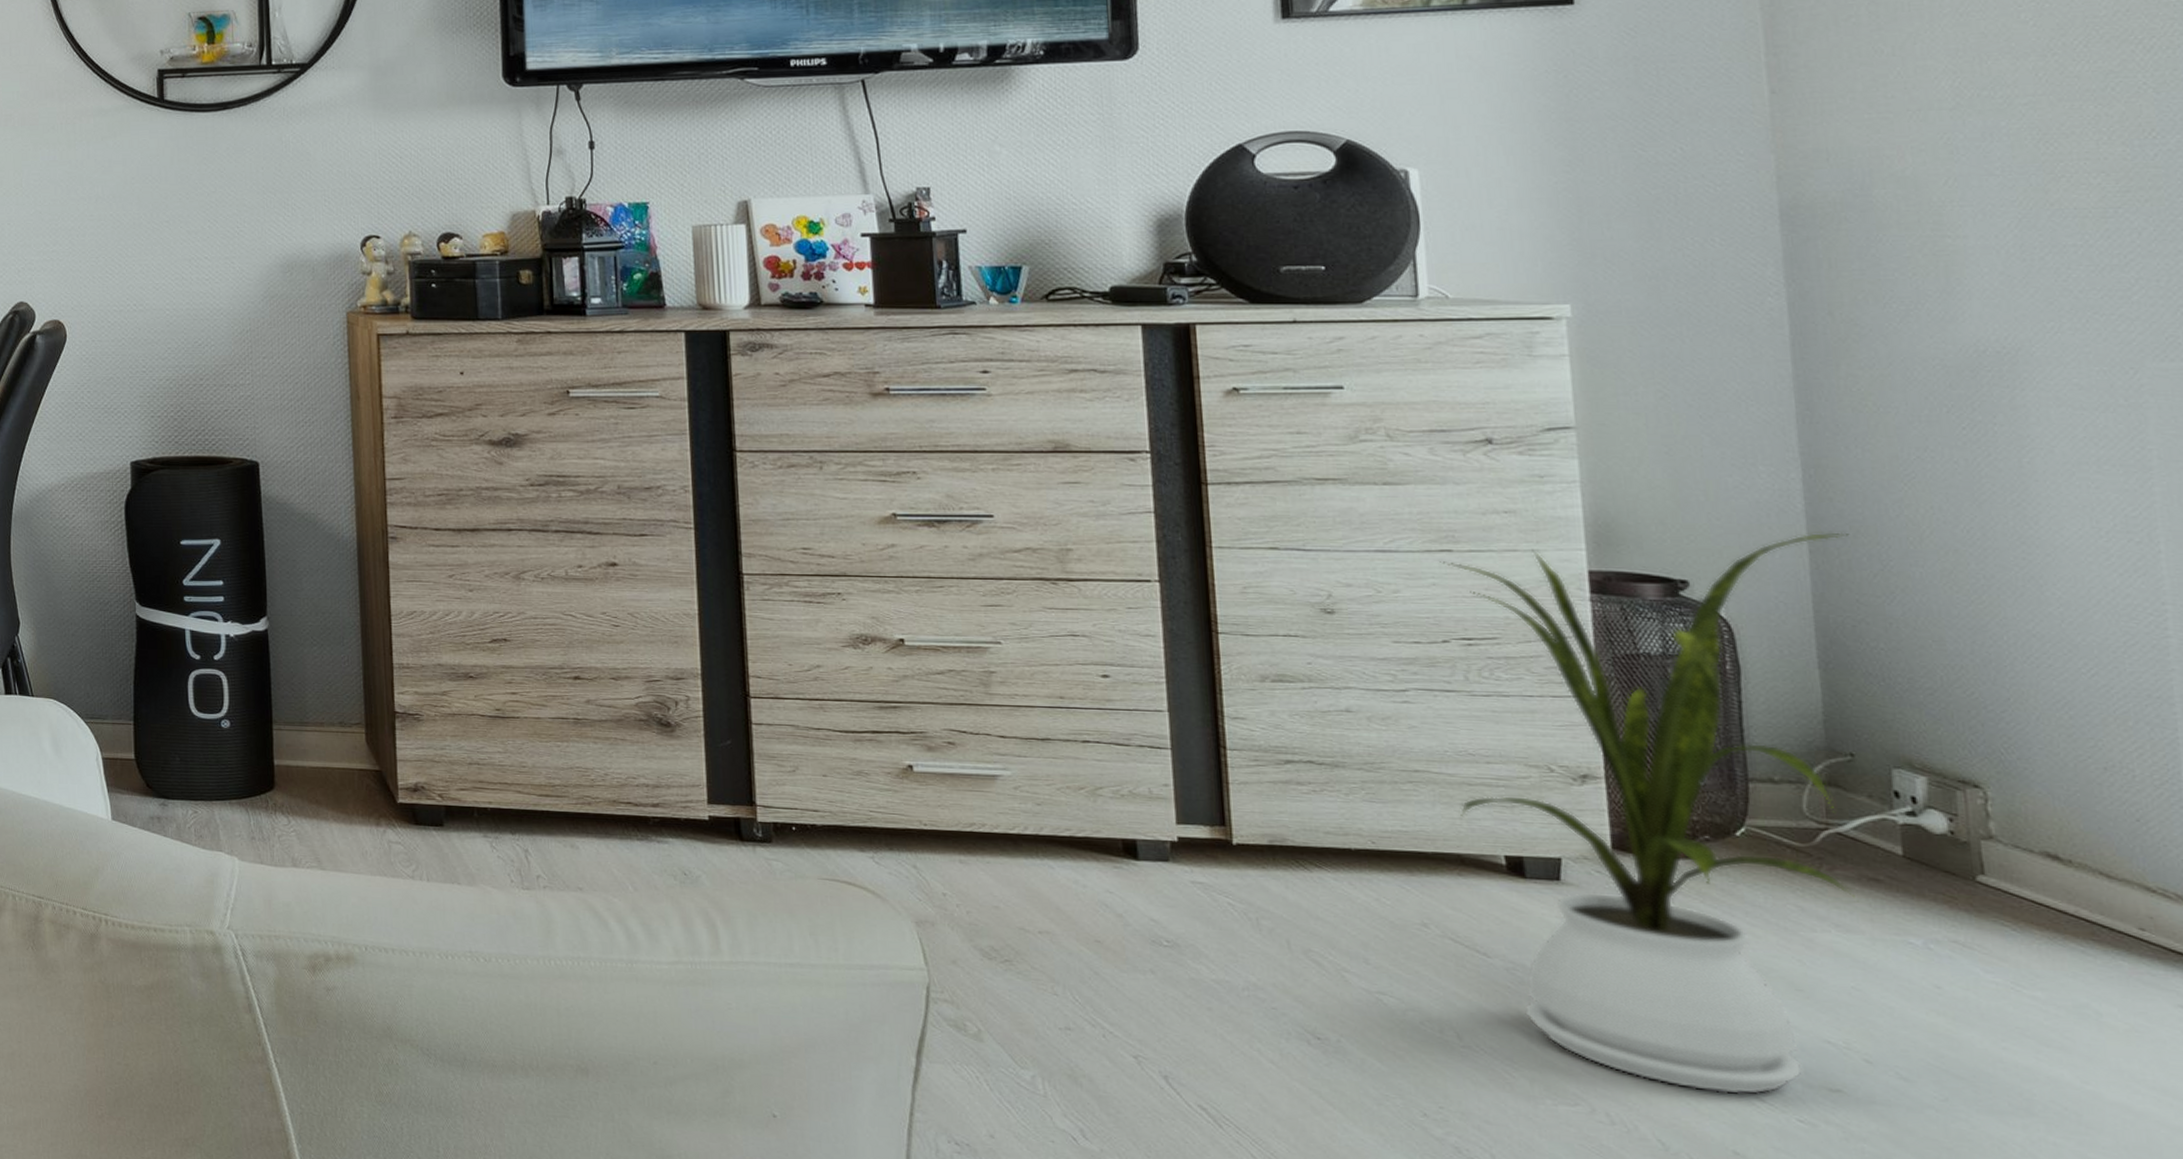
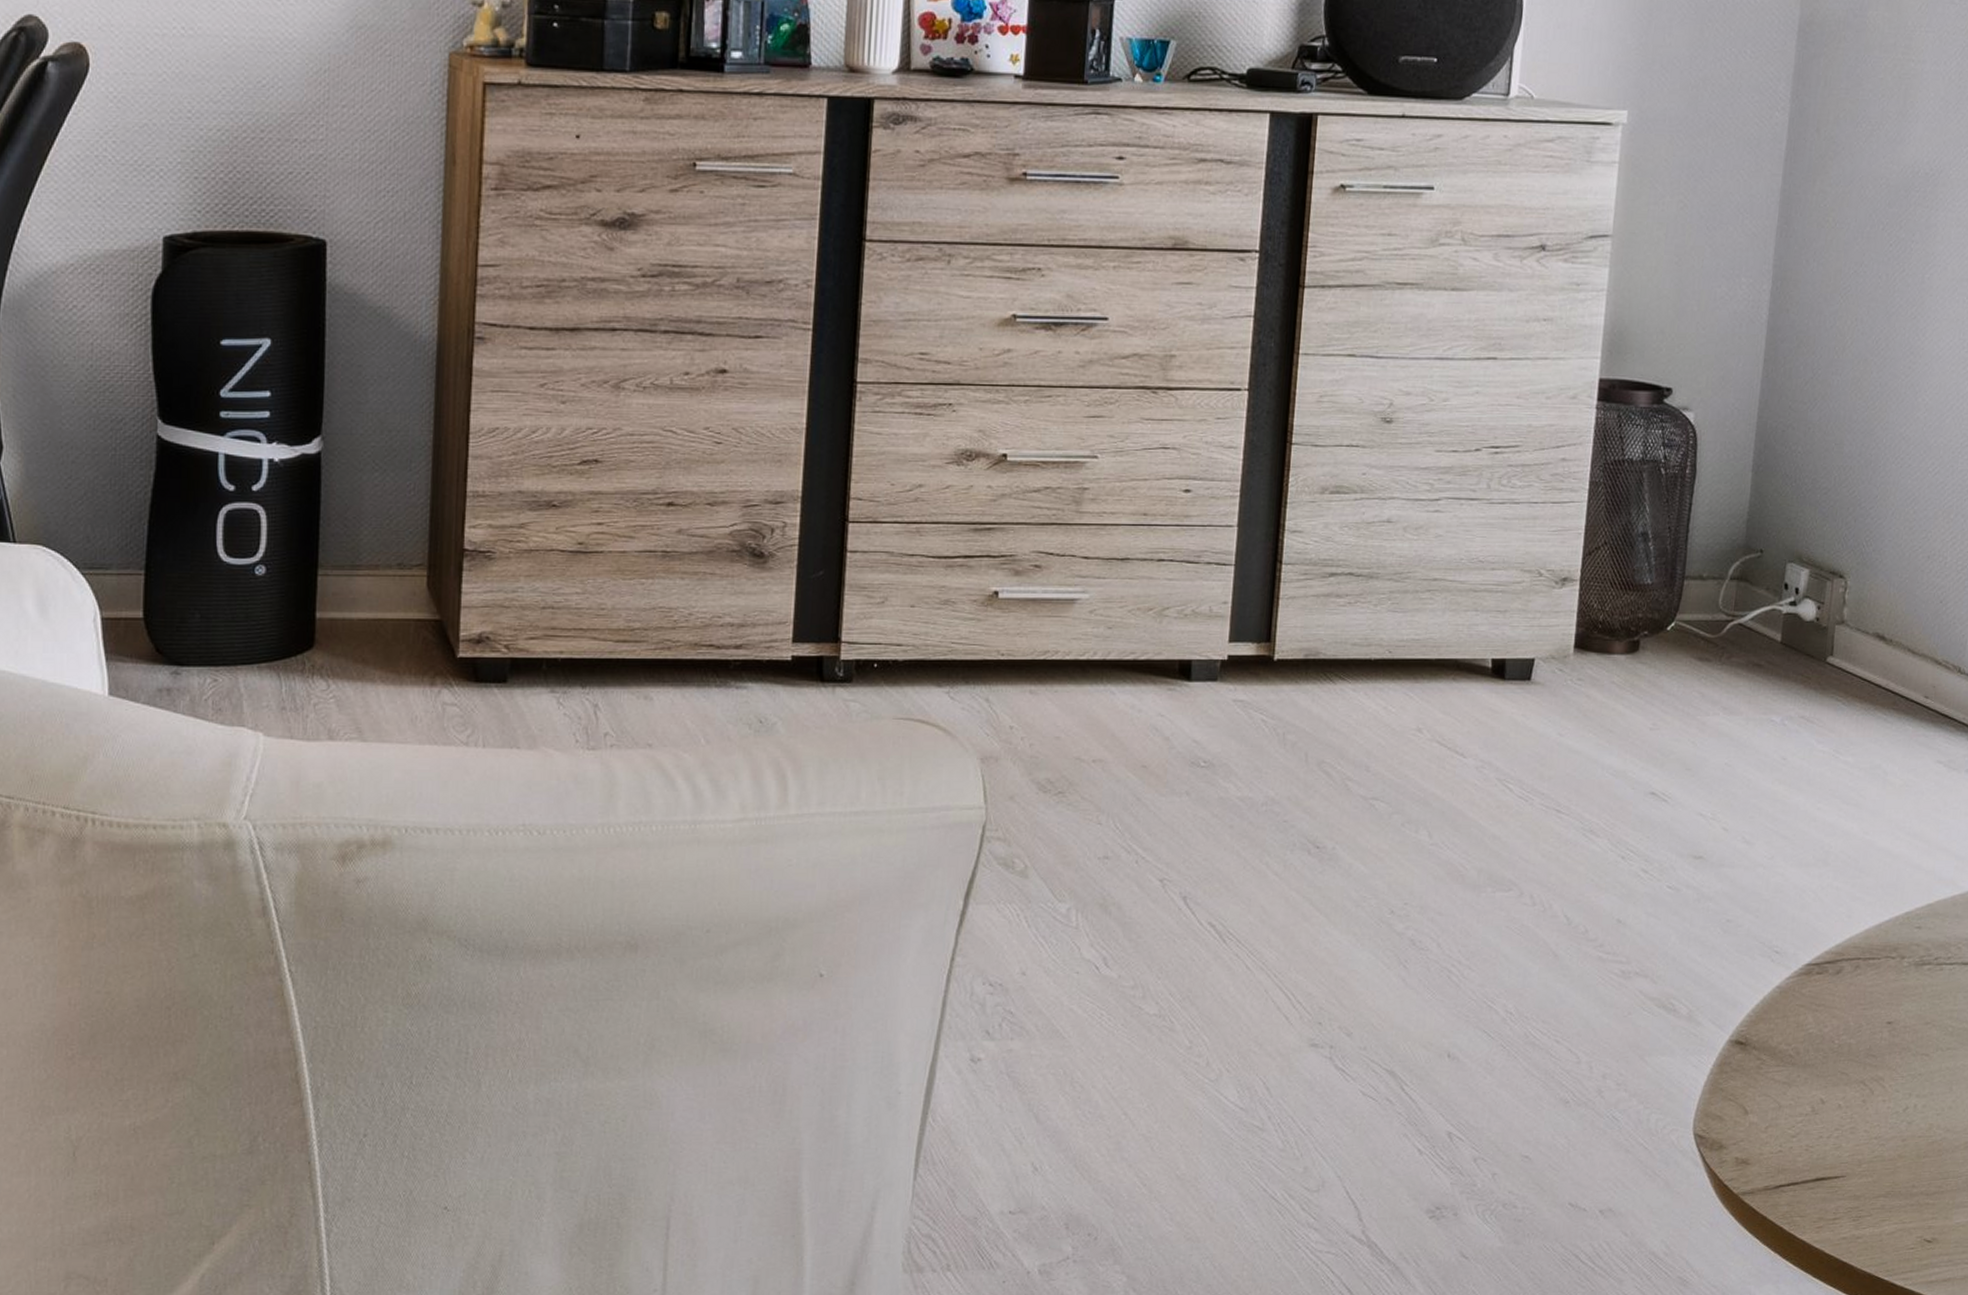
house plant: present [1440,532,1859,1095] -> none [1464,342,1795,868]

